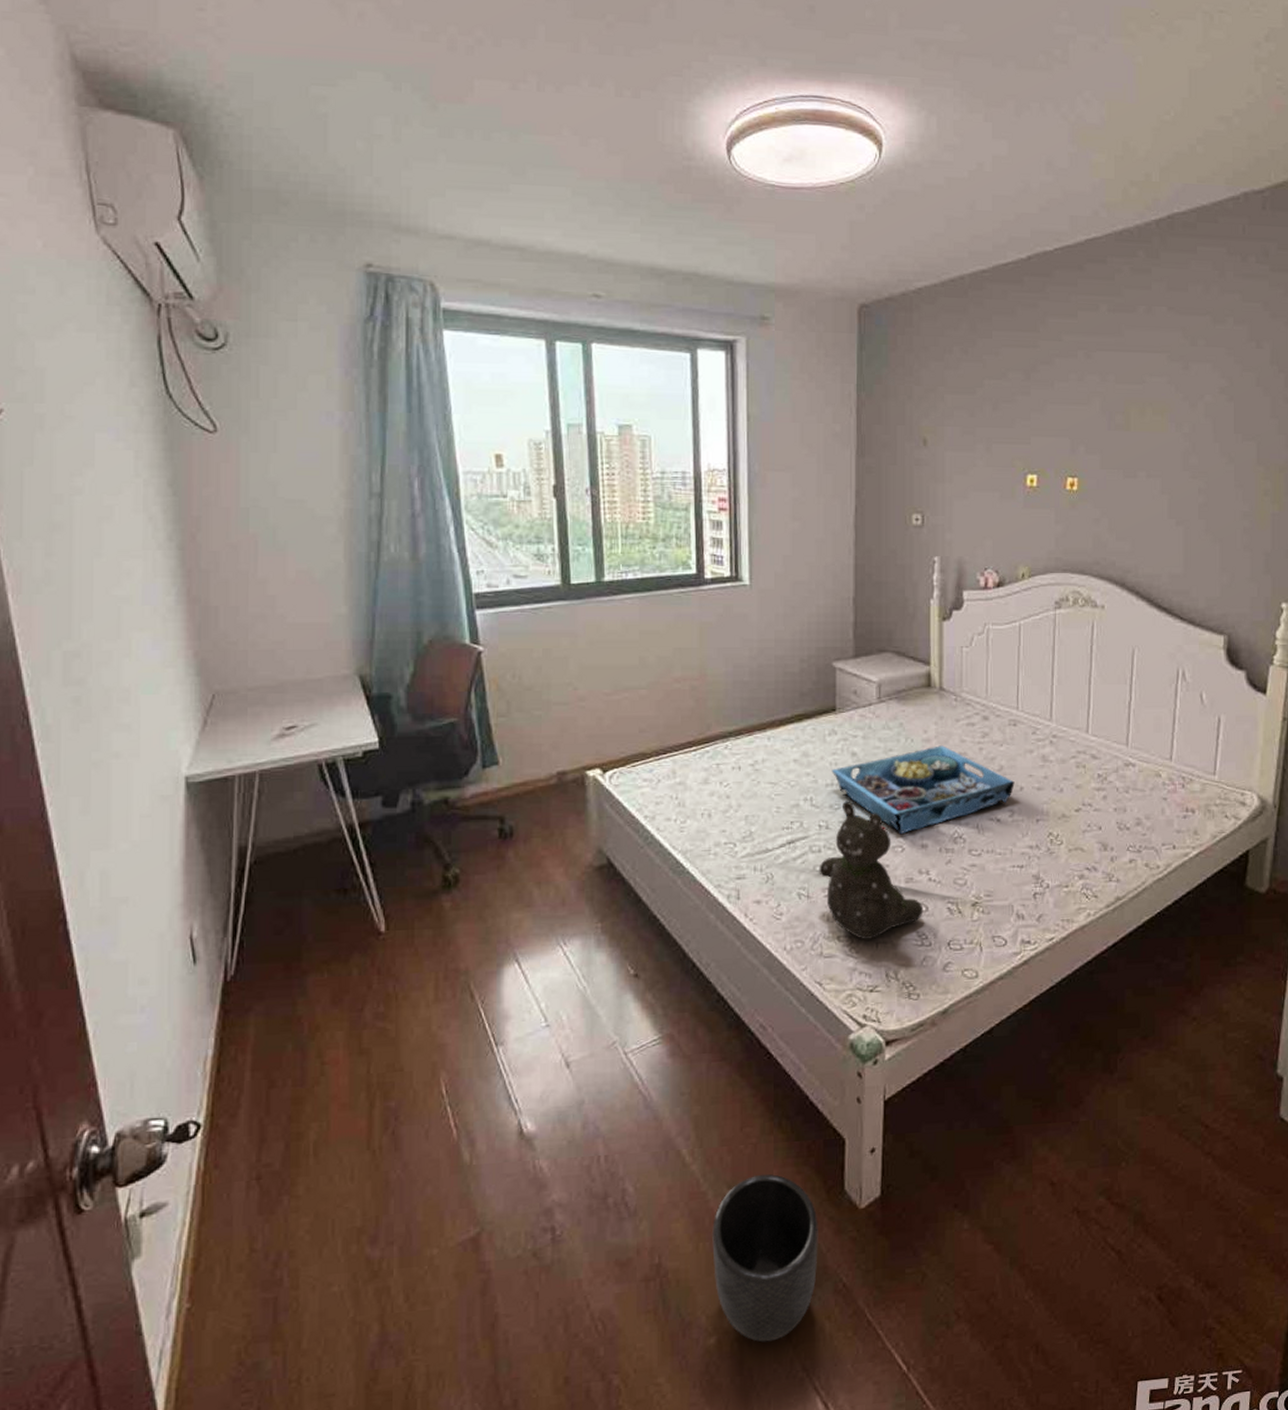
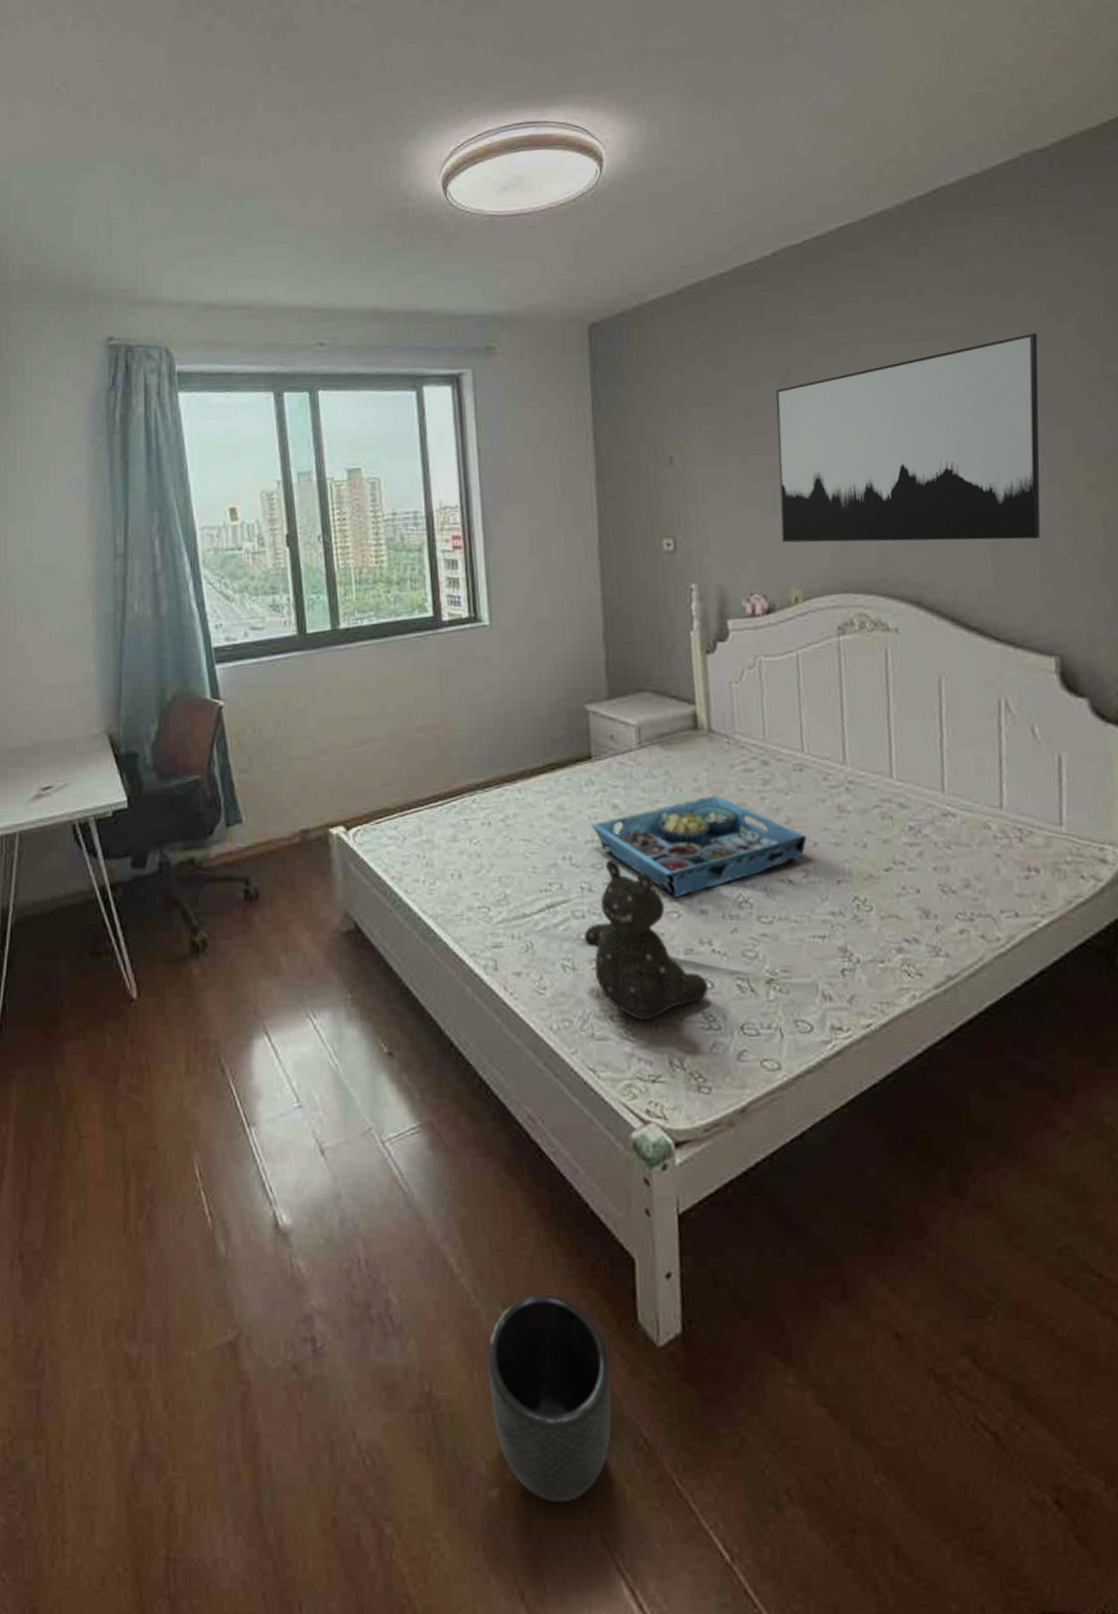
wall art: none [1015,355,1238,534] -> present [776,333,1041,543]

